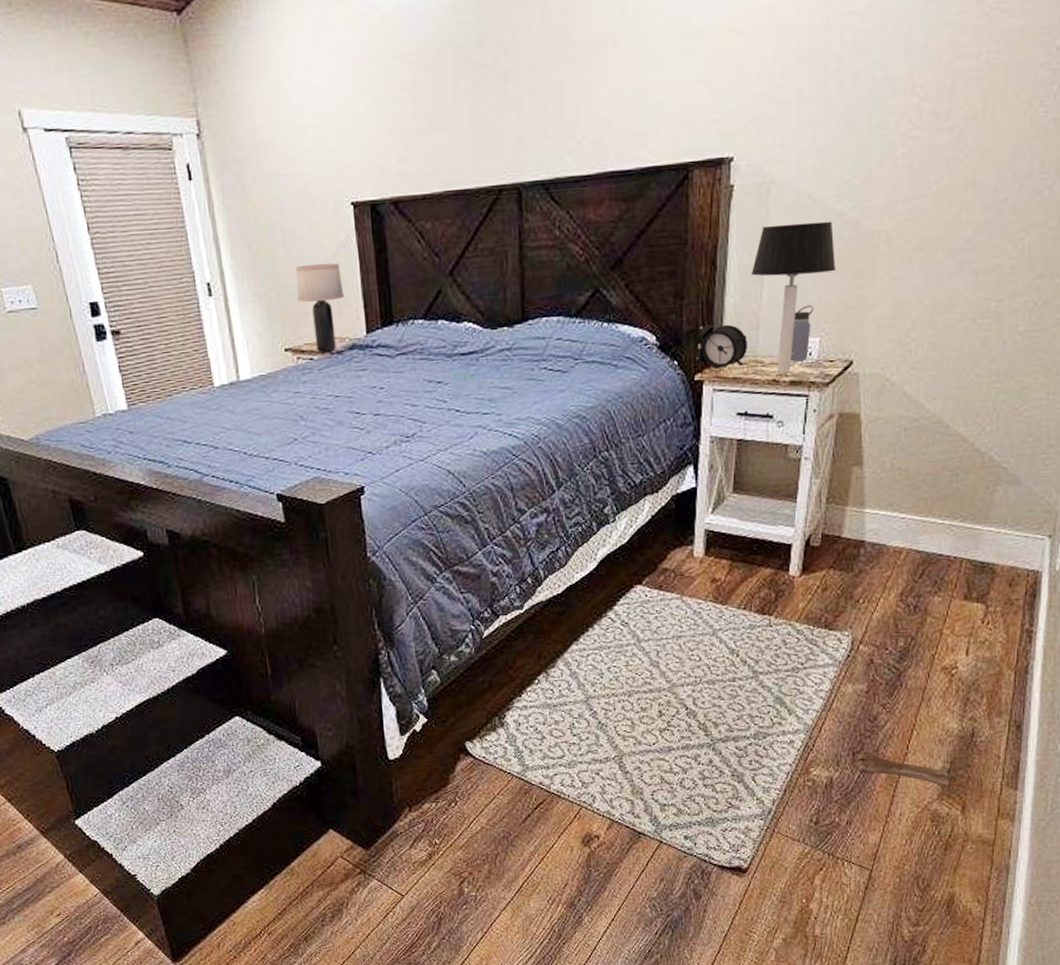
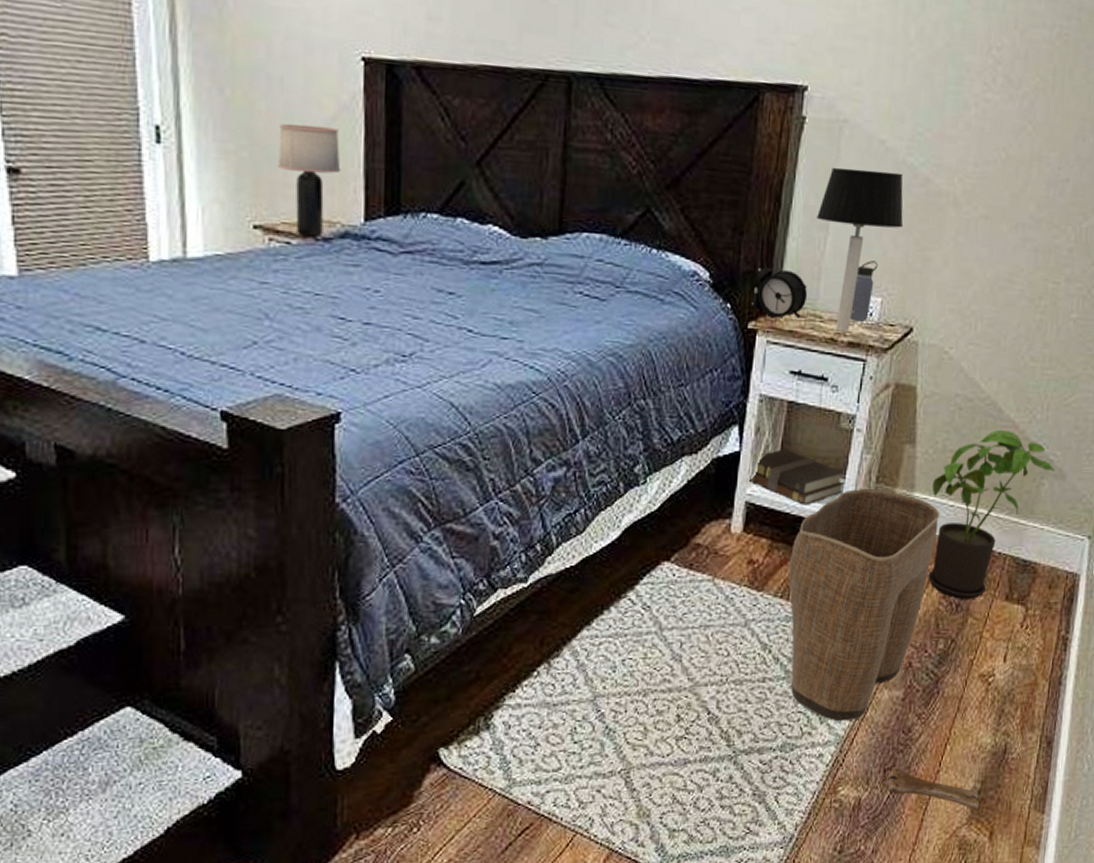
bible: none [706,480,796,529] -> present [748,448,844,505]
laundry basket: none [749,508,892,713] -> present [788,488,941,722]
house plant: none [882,444,1009,601] -> present [928,429,1055,599]

